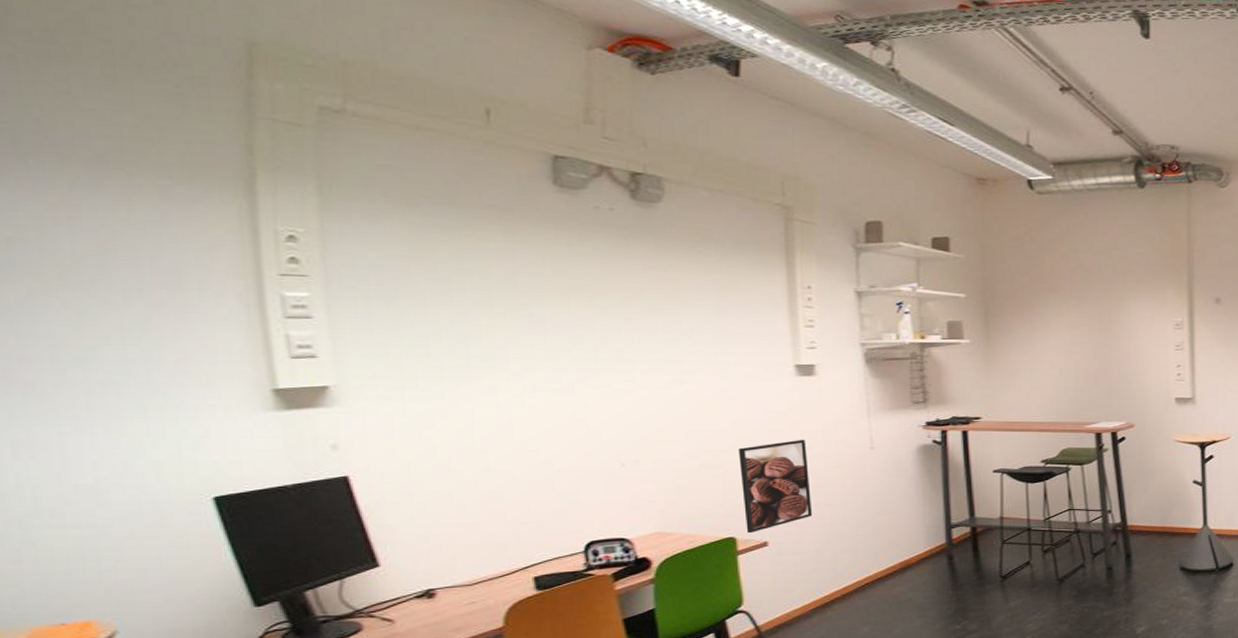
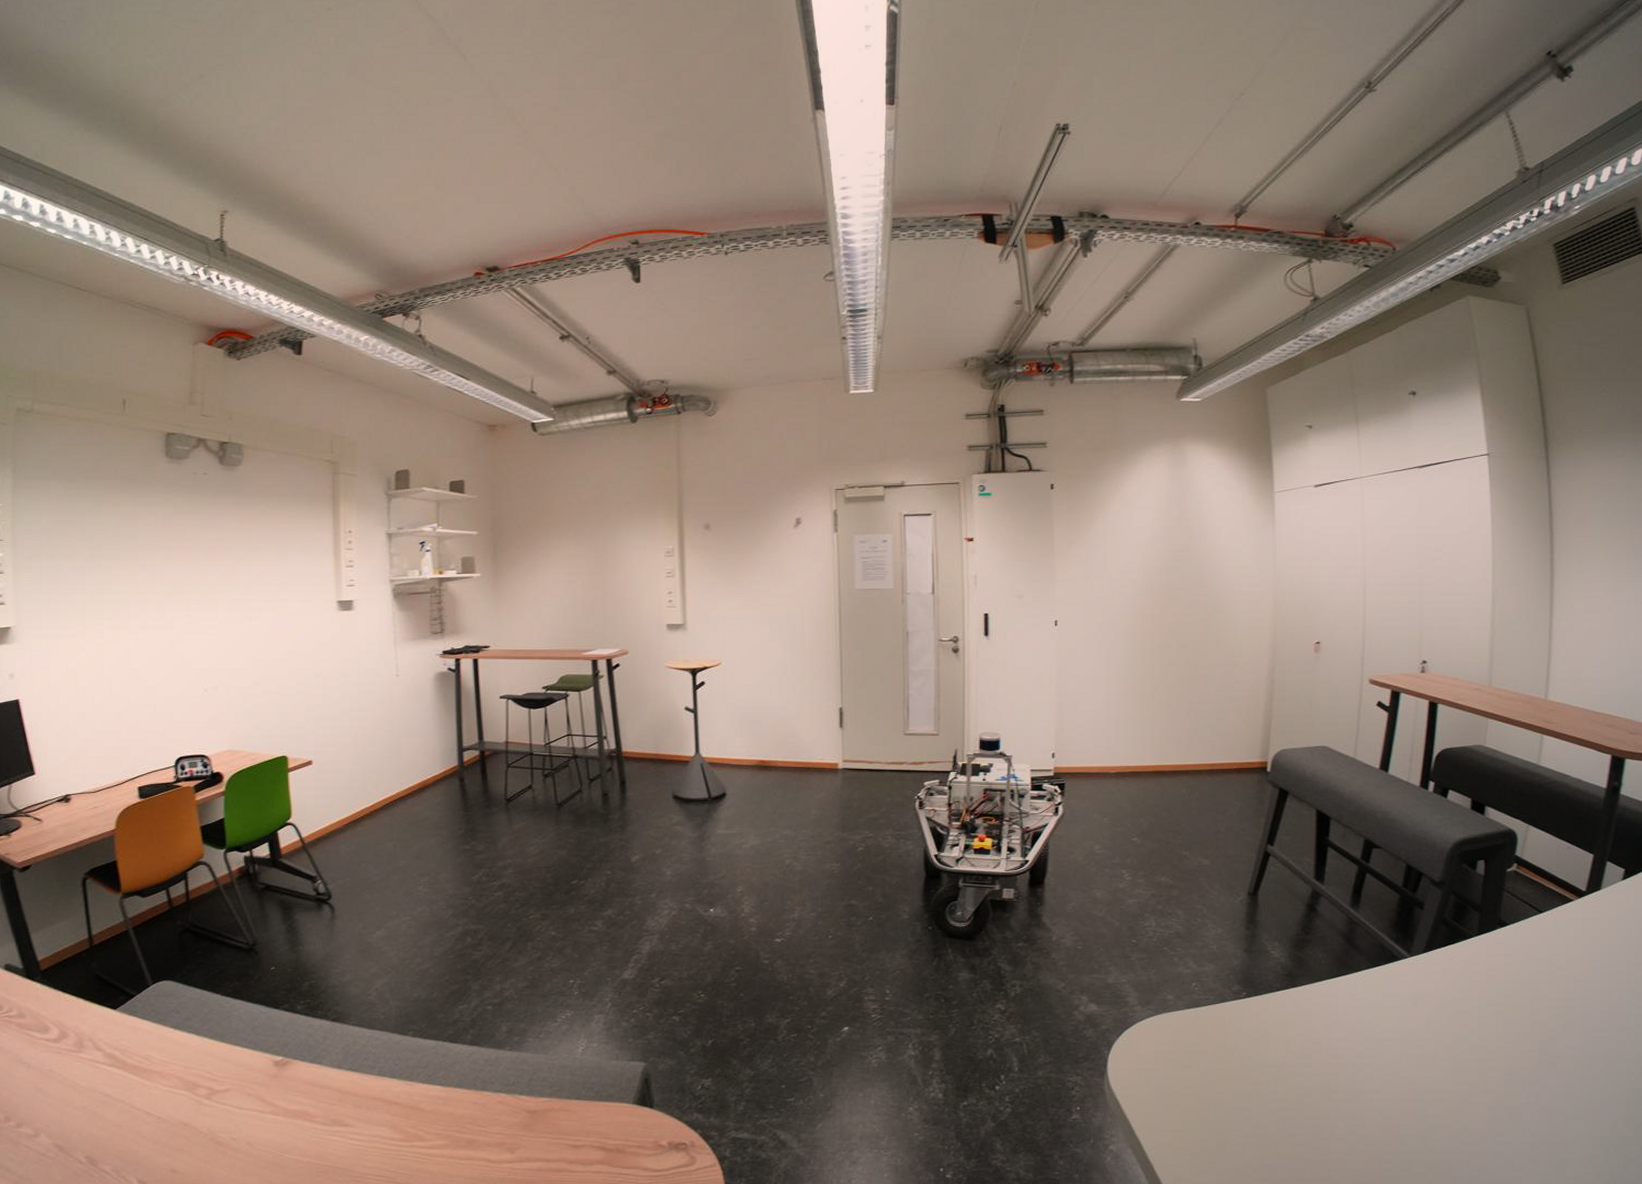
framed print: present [738,439,813,534] -> none [291,667,348,753]

